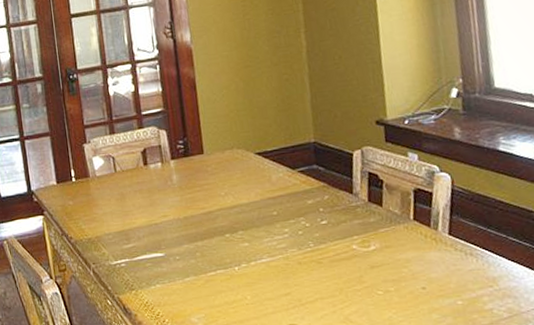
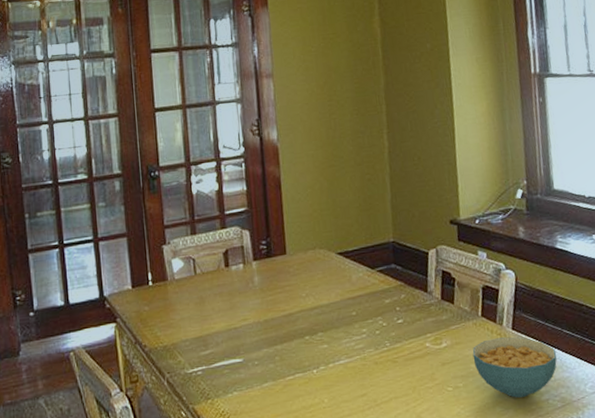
cereal bowl: none [404,242,502,306] -> present [472,337,557,398]

